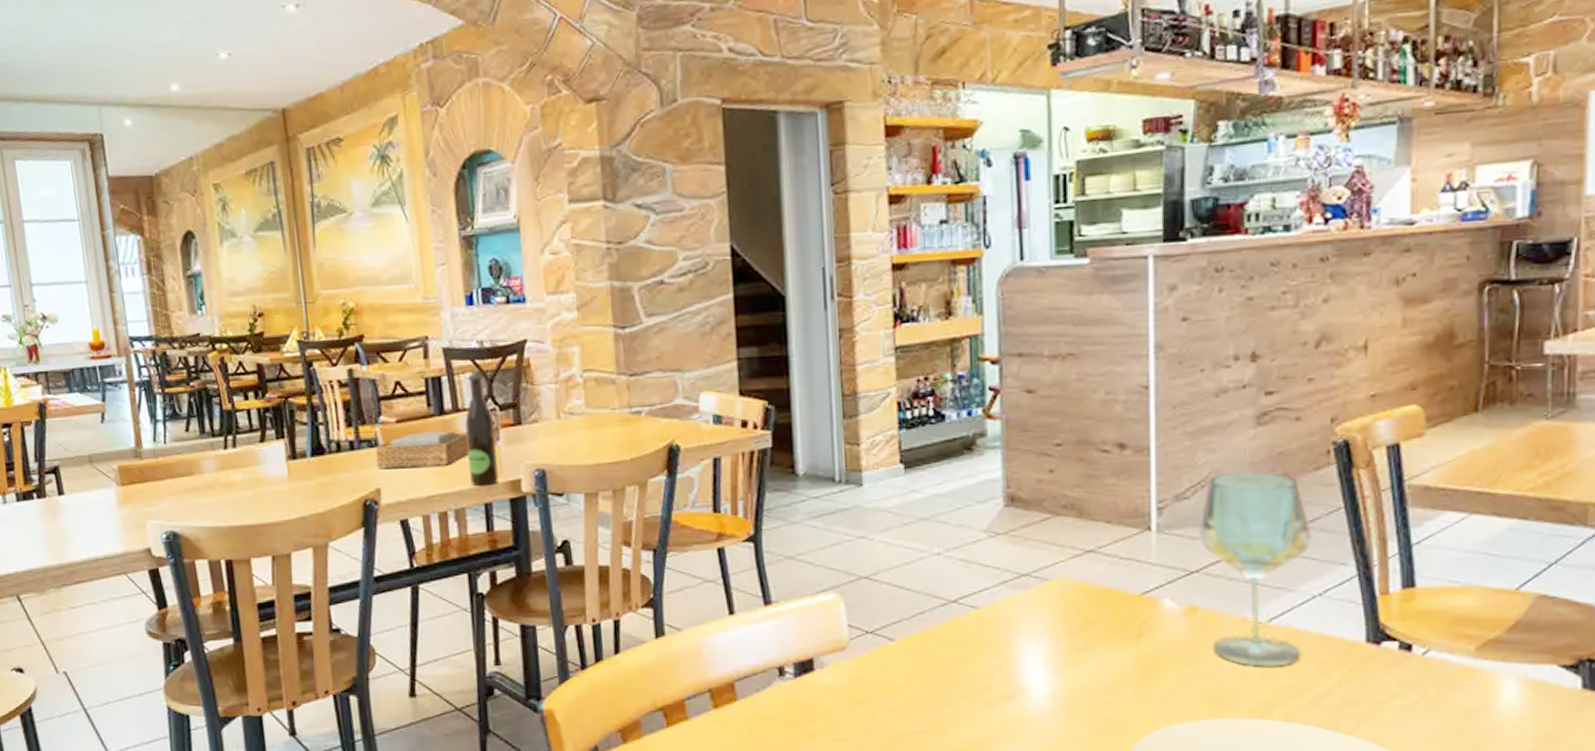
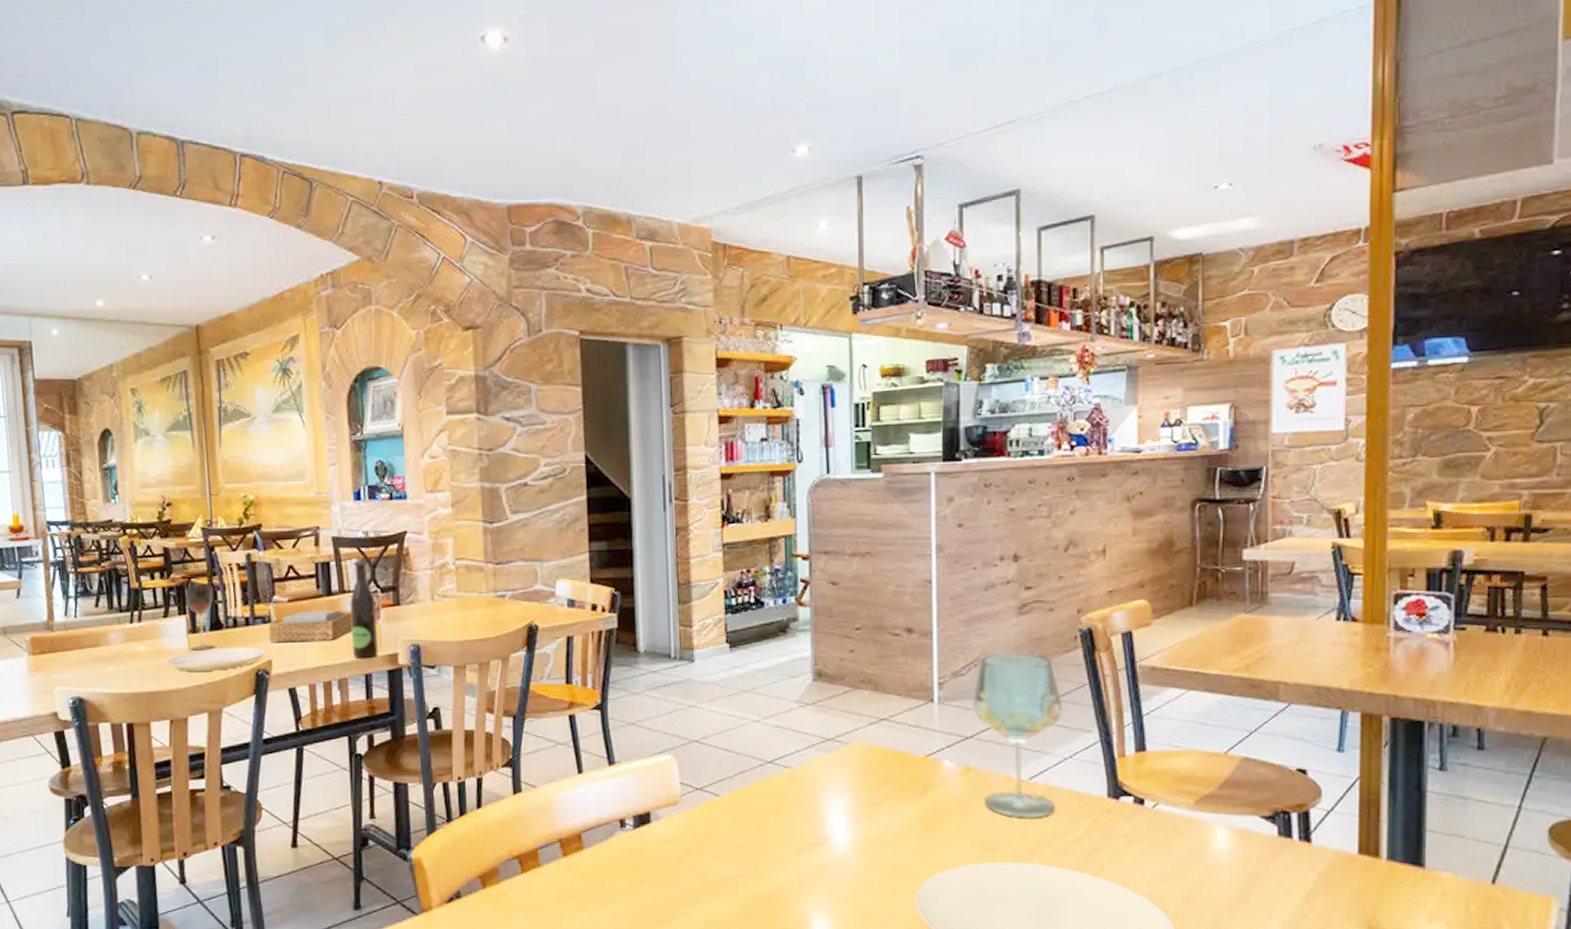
plate: none [265,474,374,502] -> present [166,647,266,672]
wineglass: none [282,405,317,479] -> present [185,585,215,651]

